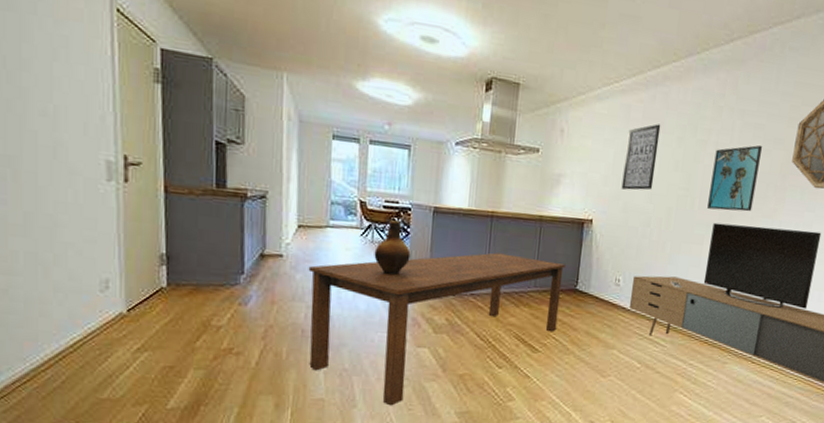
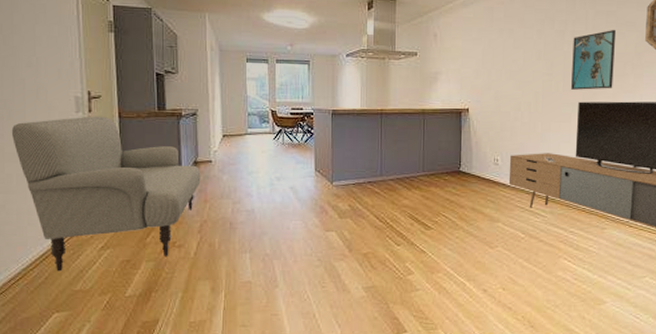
sofa: none [17,186,268,375] -> present [11,116,201,272]
dining table: present [308,252,566,406] -> none [233,144,448,284]
ceramic jug: present [374,220,411,276] -> none [285,124,315,171]
wall art: present [621,124,661,191] -> none [491,21,522,80]

